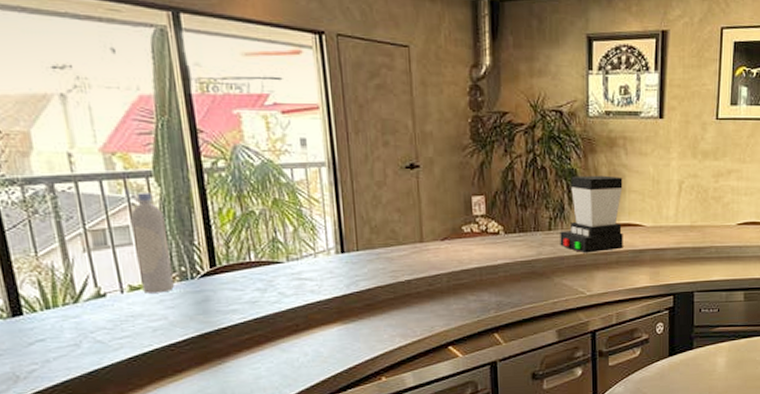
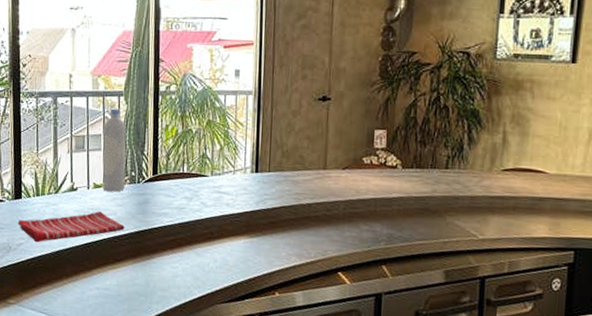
dish towel: none [23,318,183,366] -> present [17,211,125,243]
coffee maker: present [560,175,623,253] -> none [456,116,527,196]

